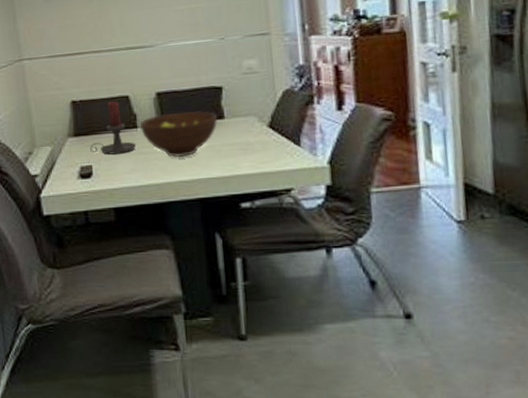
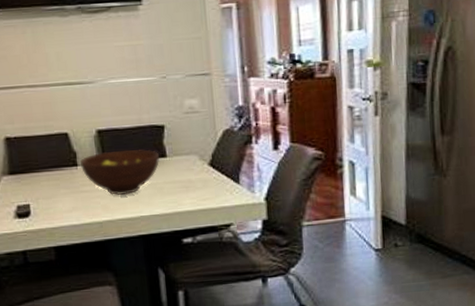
candle holder: present [89,101,136,155] -> none [26,138,77,193]

